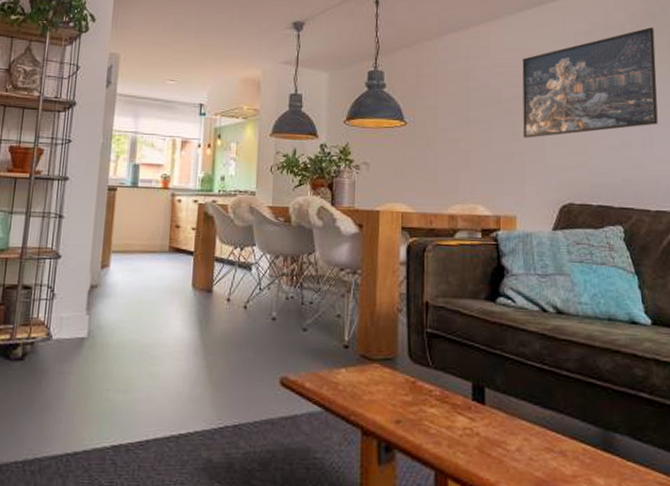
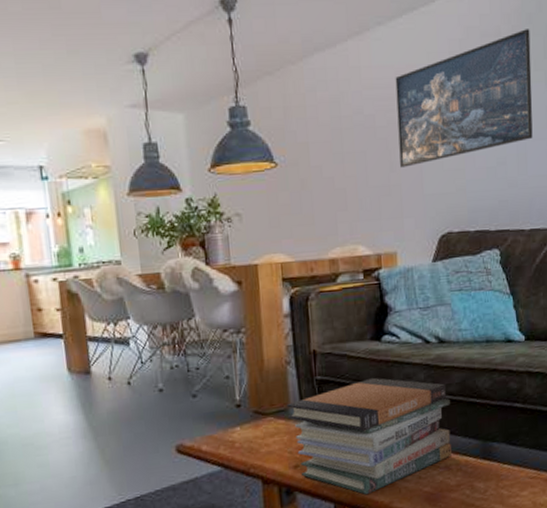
book stack: none [394,339,567,468] -> present [286,377,452,495]

